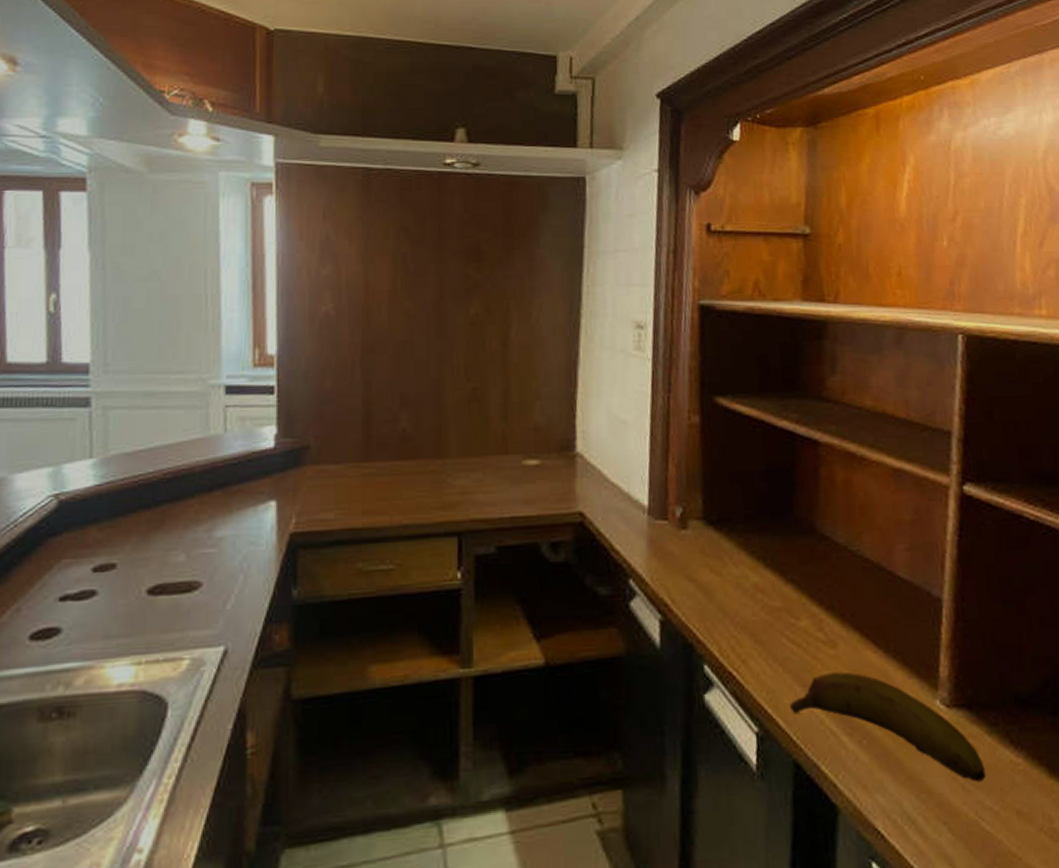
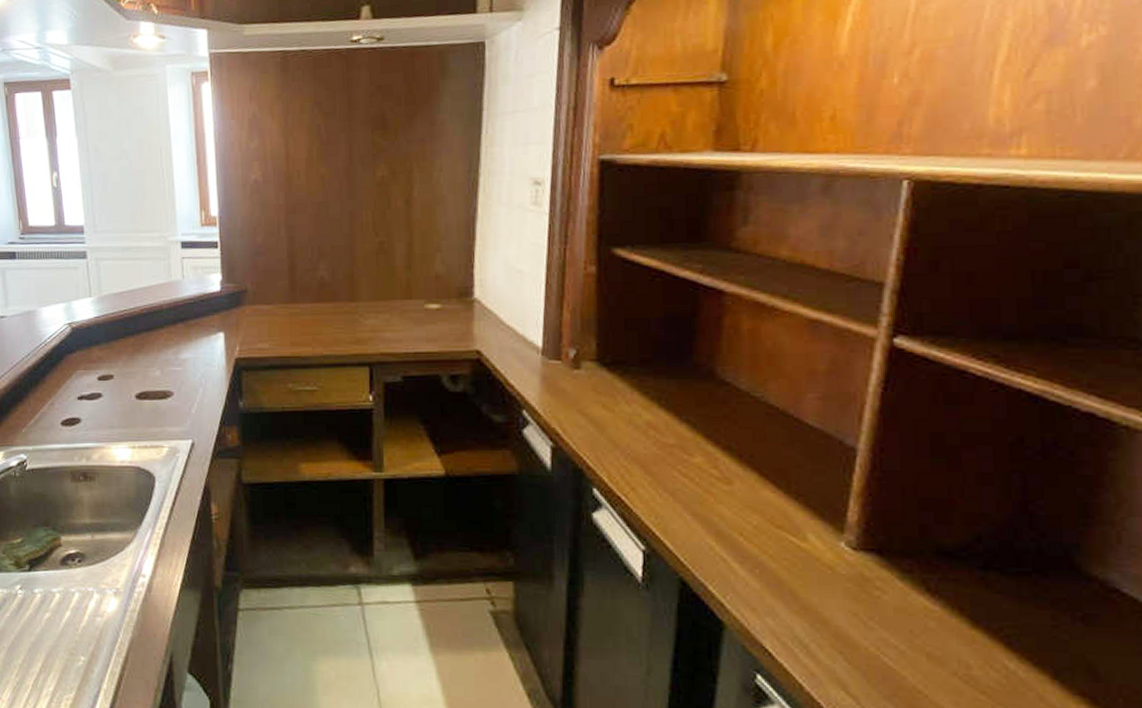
fruit: present [790,672,986,782] -> none [679,506,893,622]

